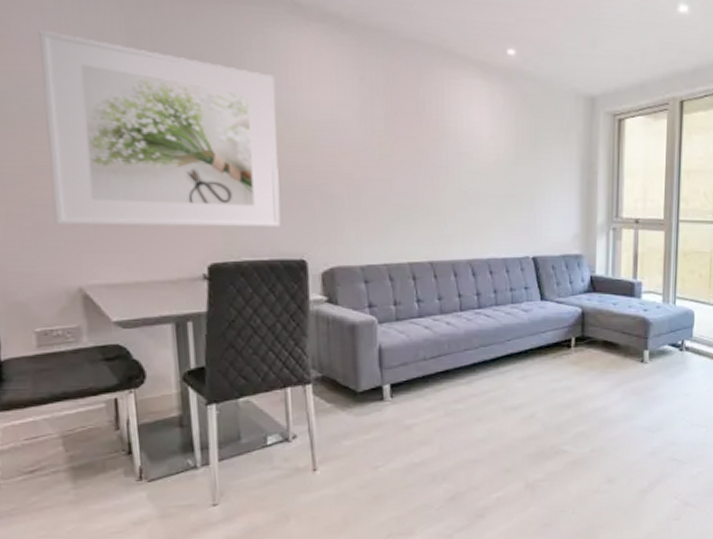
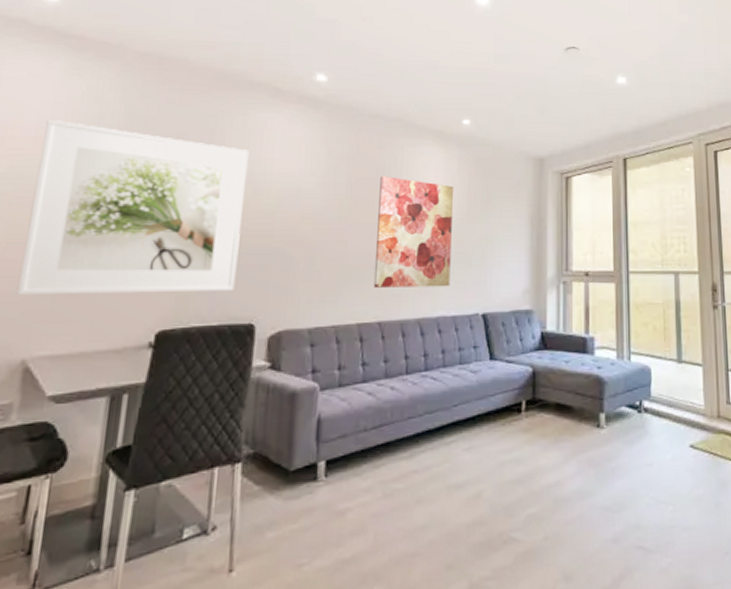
wall art: none [421,111,501,230] -> present [373,176,454,288]

